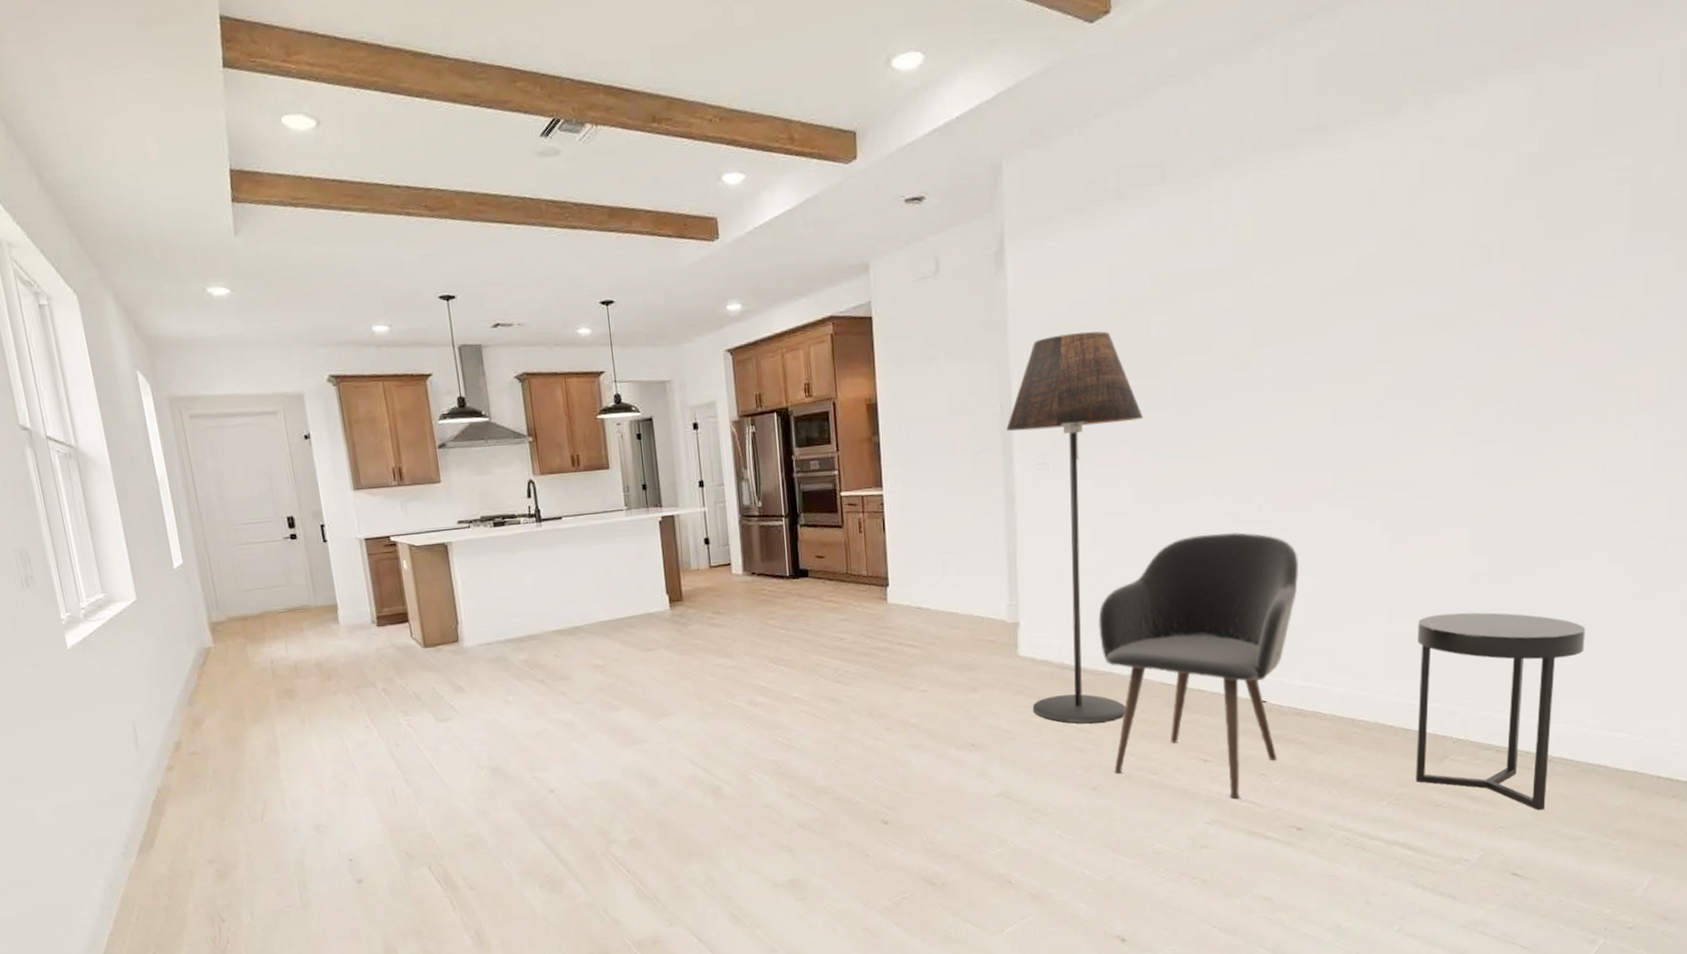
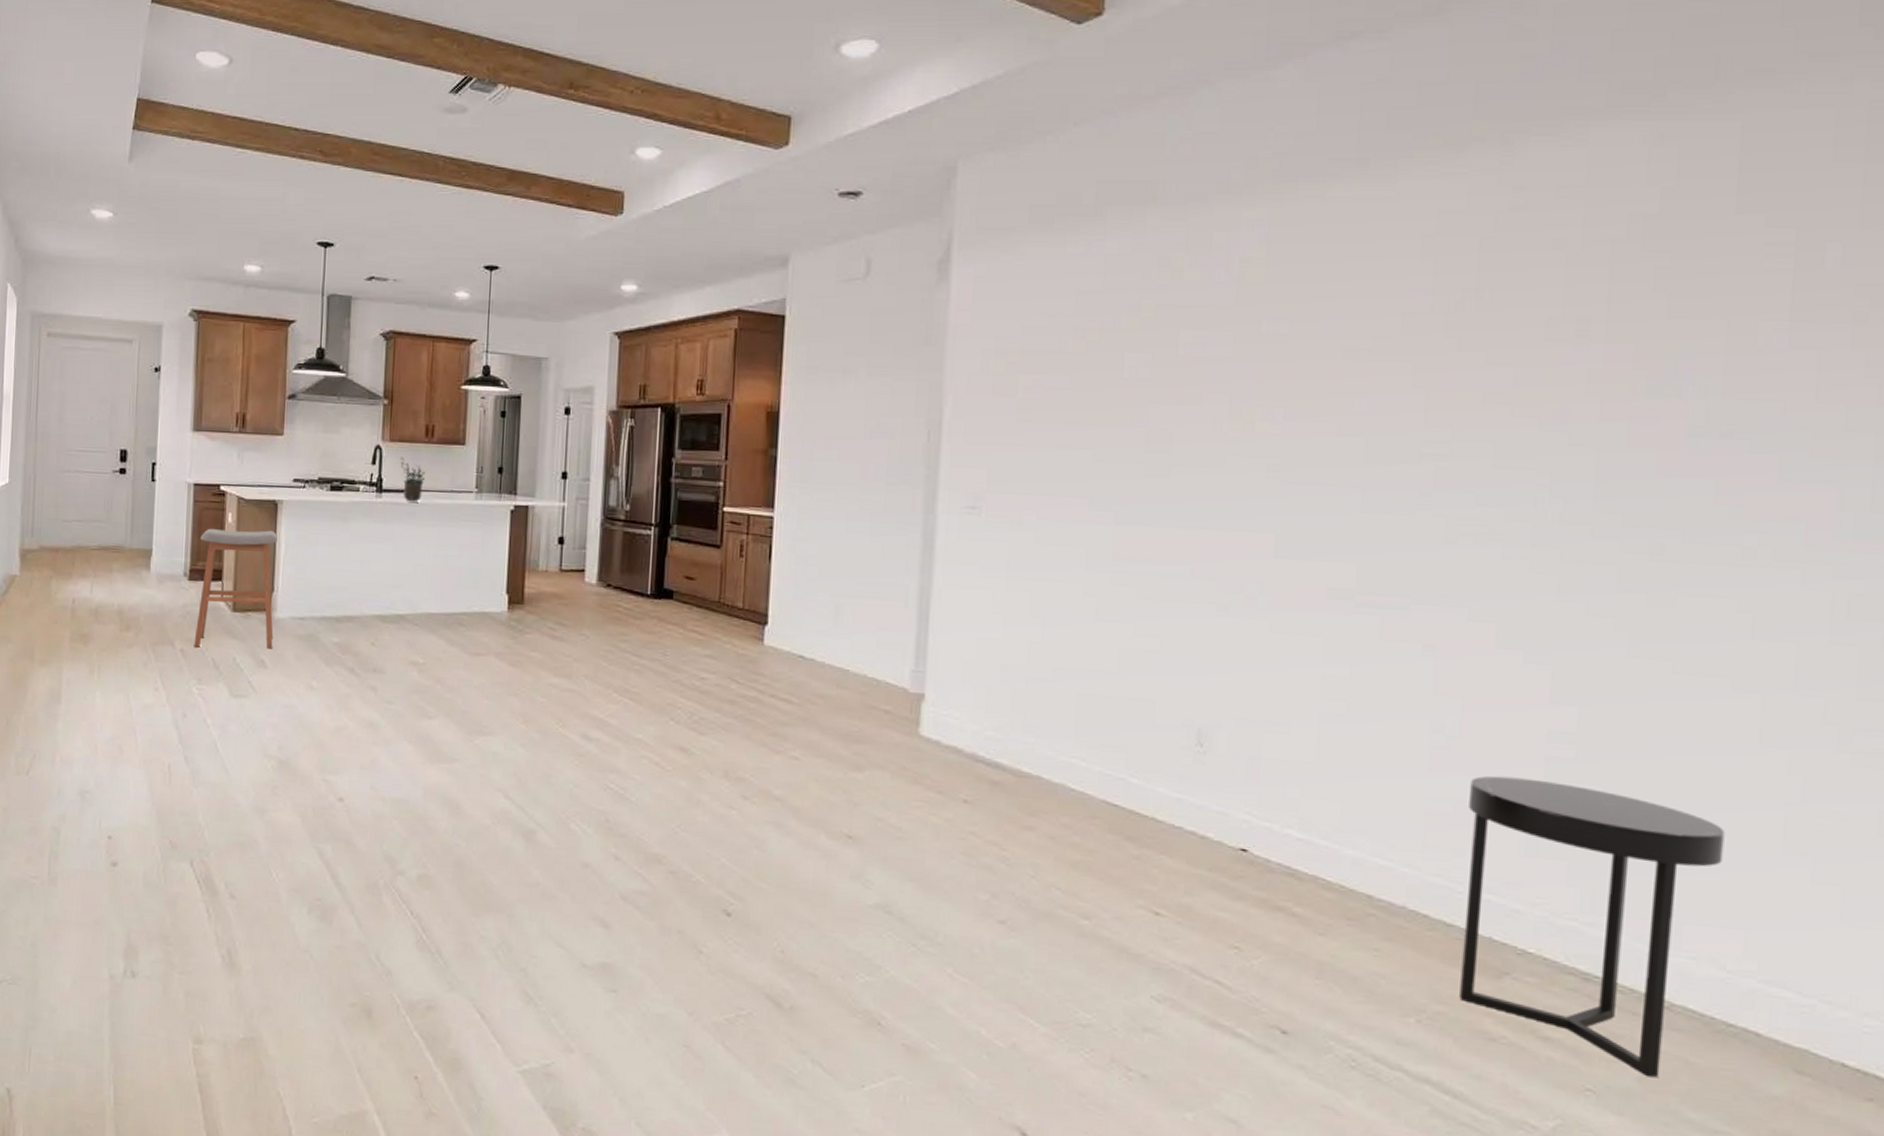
stool: none [380,570,467,684] -> present [194,528,277,649]
potted plant: none [553,487,579,527] -> present [400,457,426,502]
floor lamp: present [1006,331,1143,724] -> none [932,361,1106,839]
armchair: present [1098,532,1299,799] -> none [1026,621,1303,973]

